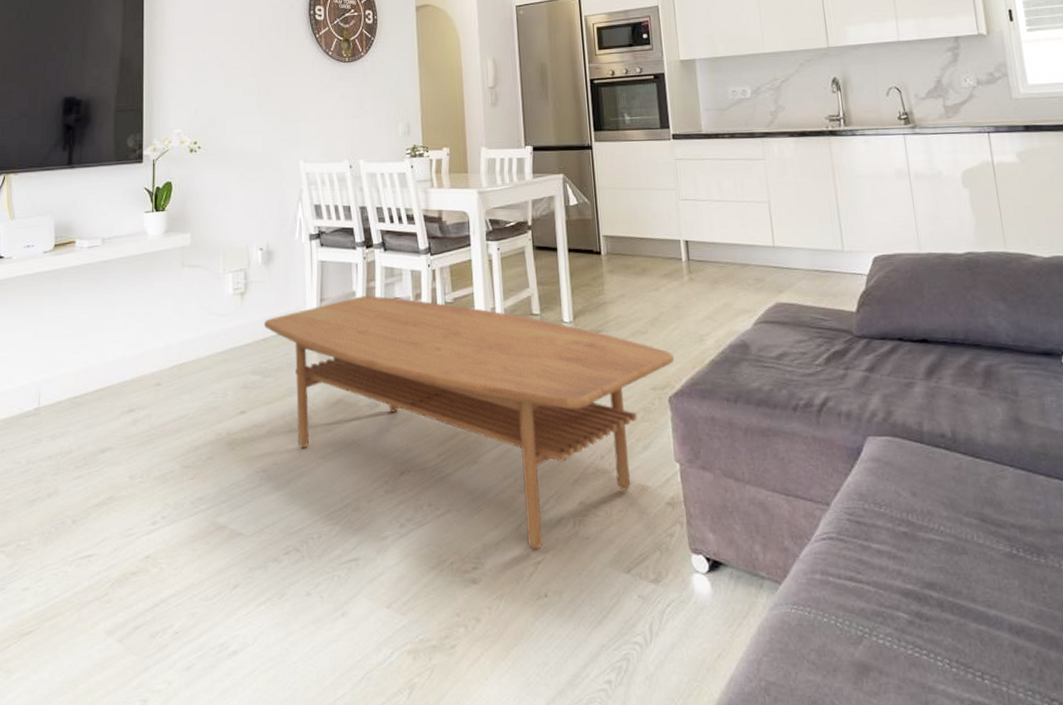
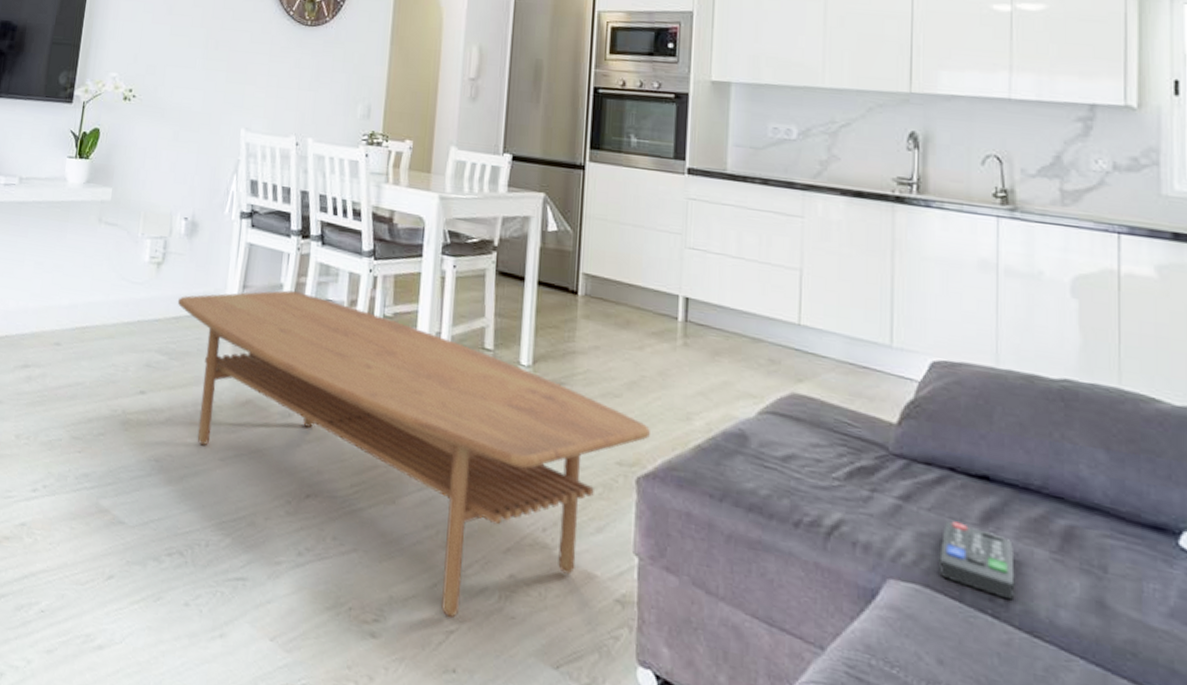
remote control: none [900,380,958,433] -> present [939,520,1015,600]

